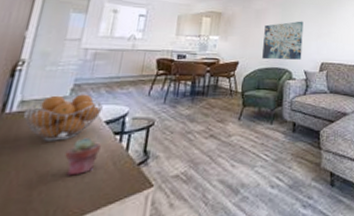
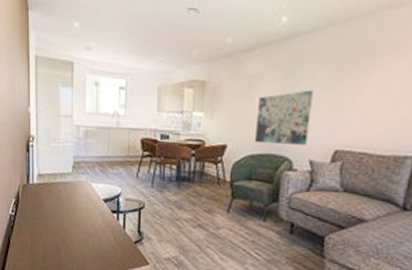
fruit basket: present [23,94,103,141] -> none [42,171,99,213]
potted succulent: present [65,138,101,176] -> none [77,212,103,244]

